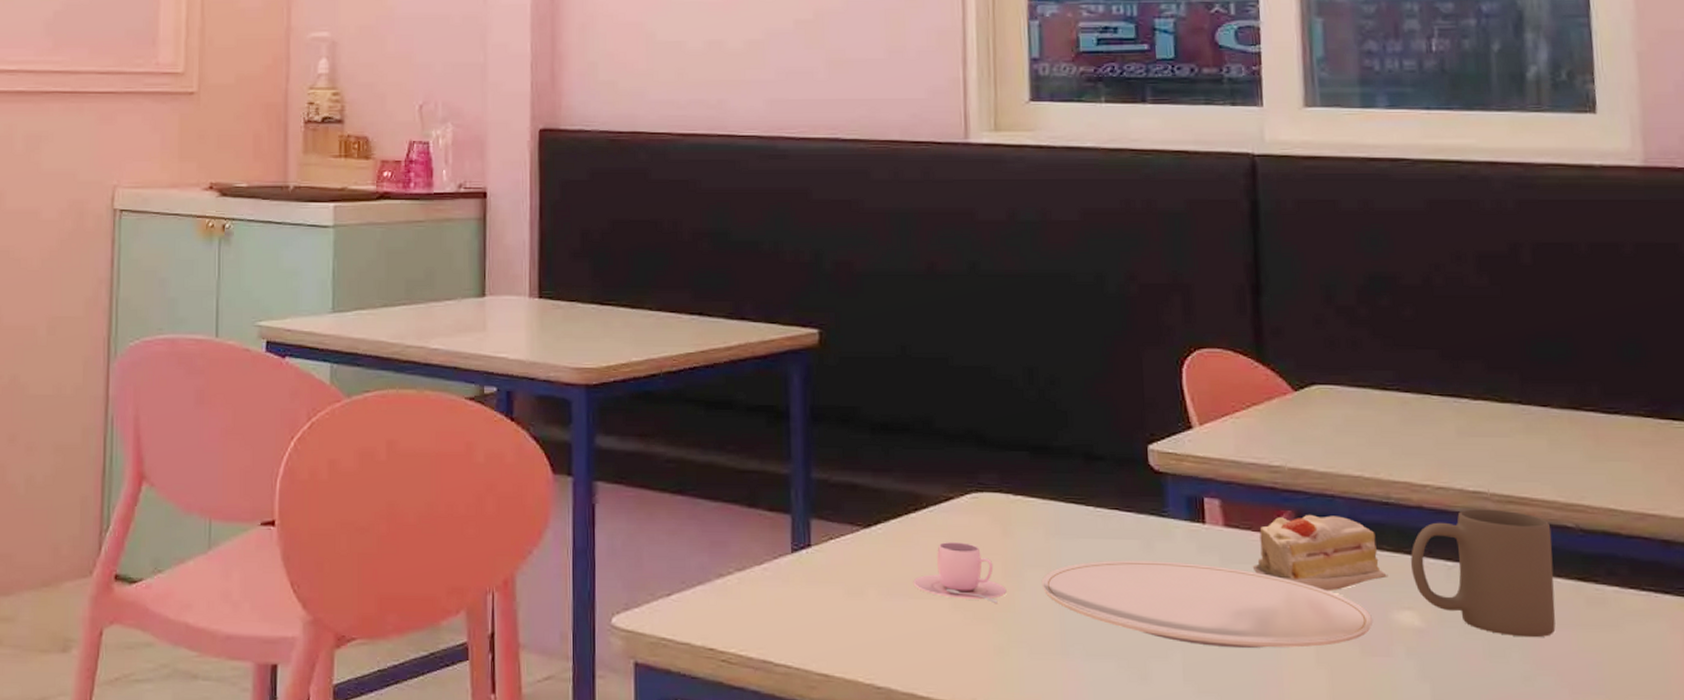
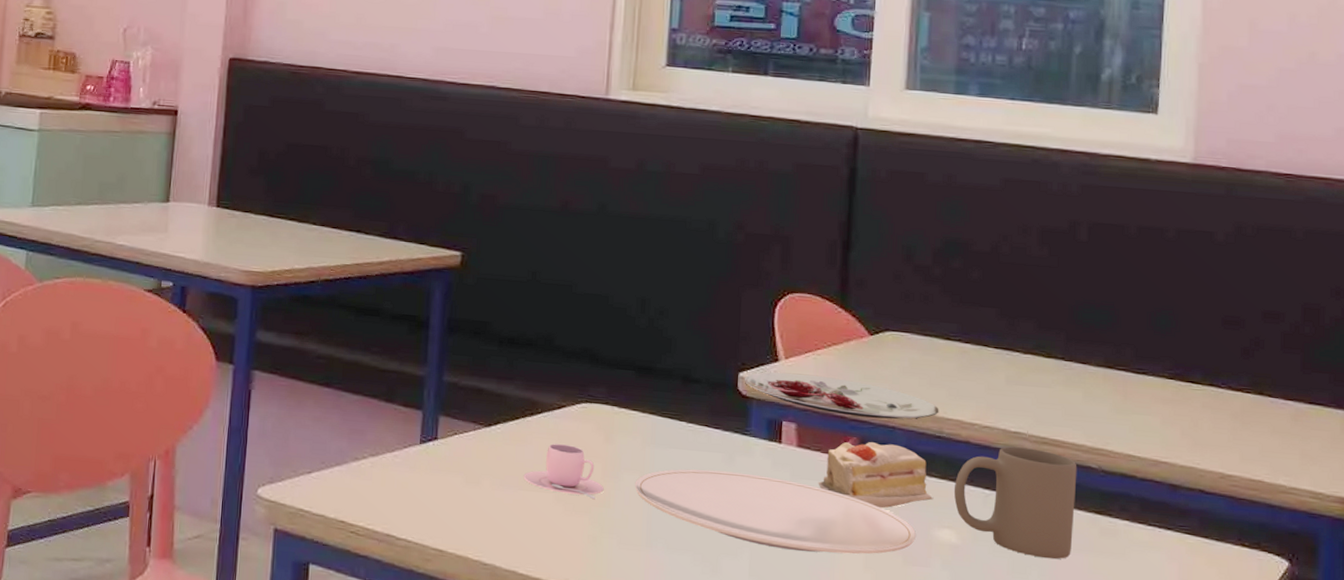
plate: none [1154,441,1384,487] -> present [744,372,939,420]

